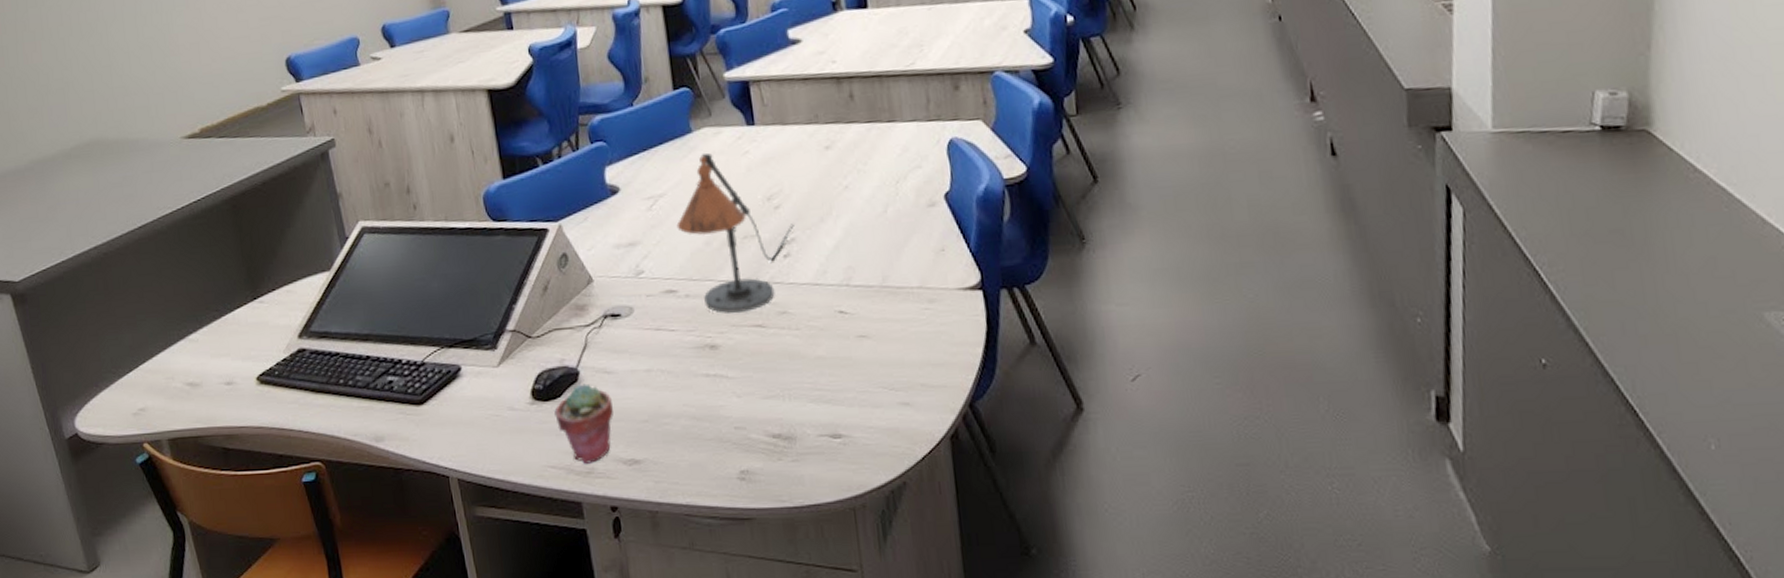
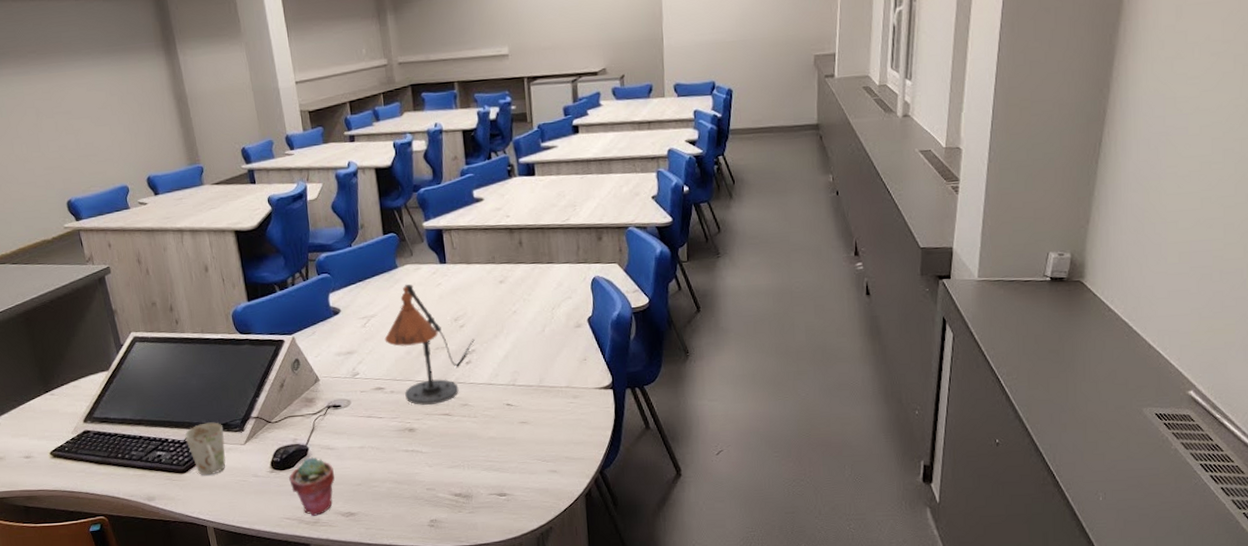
mug: none [422,337,474,409] -> present [184,422,226,476]

